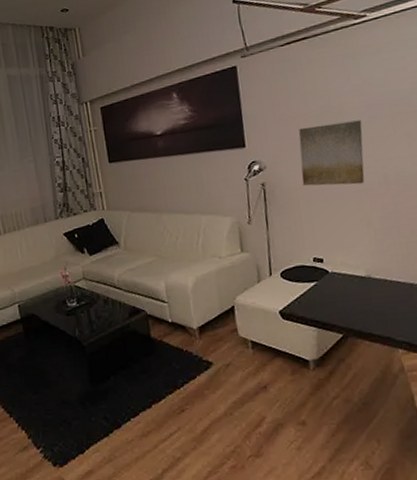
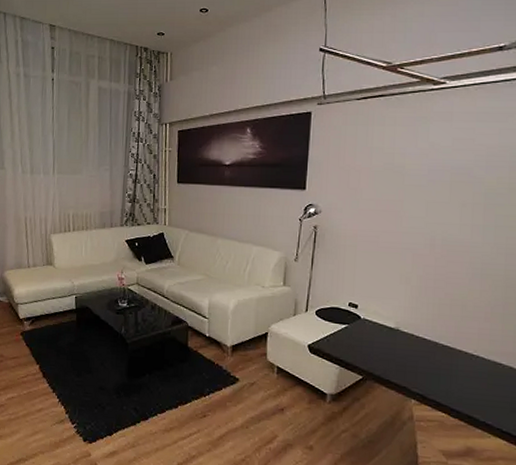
wall art: present [298,120,365,186] -> none [352,180,420,243]

